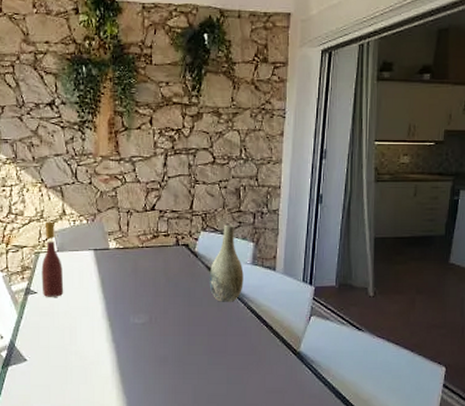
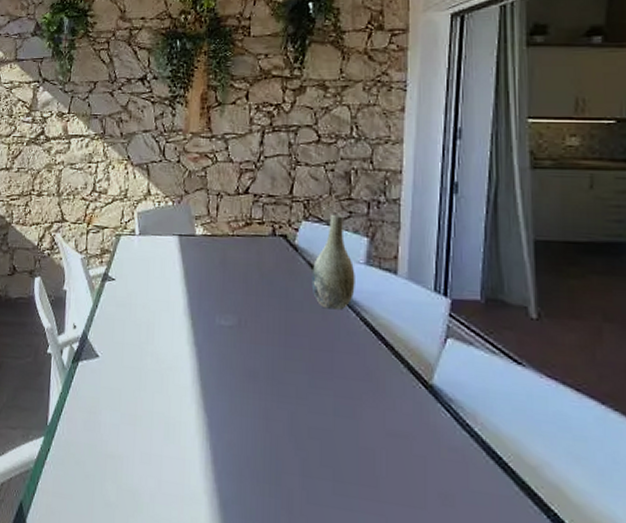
wine bottle: present [41,221,64,297] -> none [120,201,144,286]

